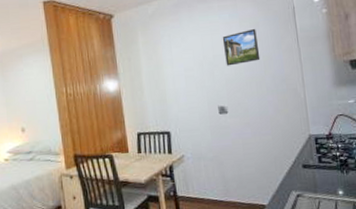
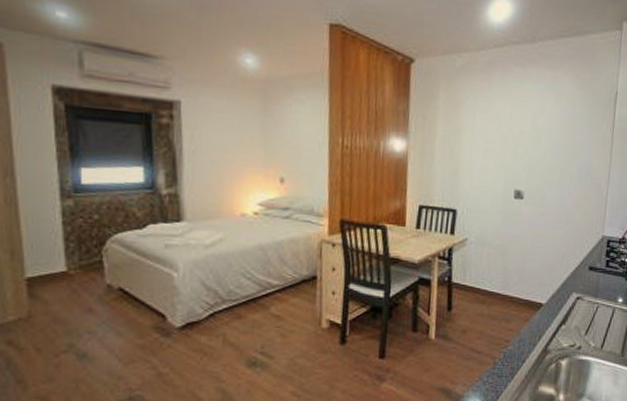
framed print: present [222,28,261,66] -> none [532,108,572,147]

